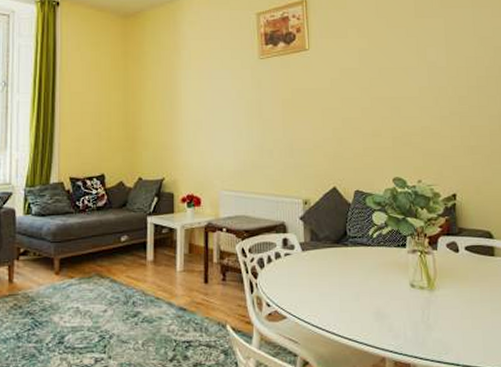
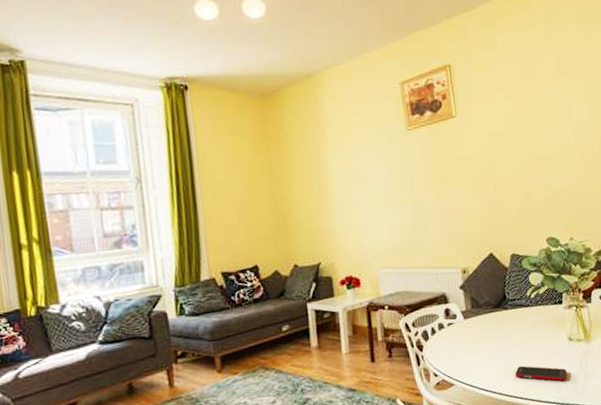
cell phone: none [351,307,407,329] -> present [515,365,567,381]

